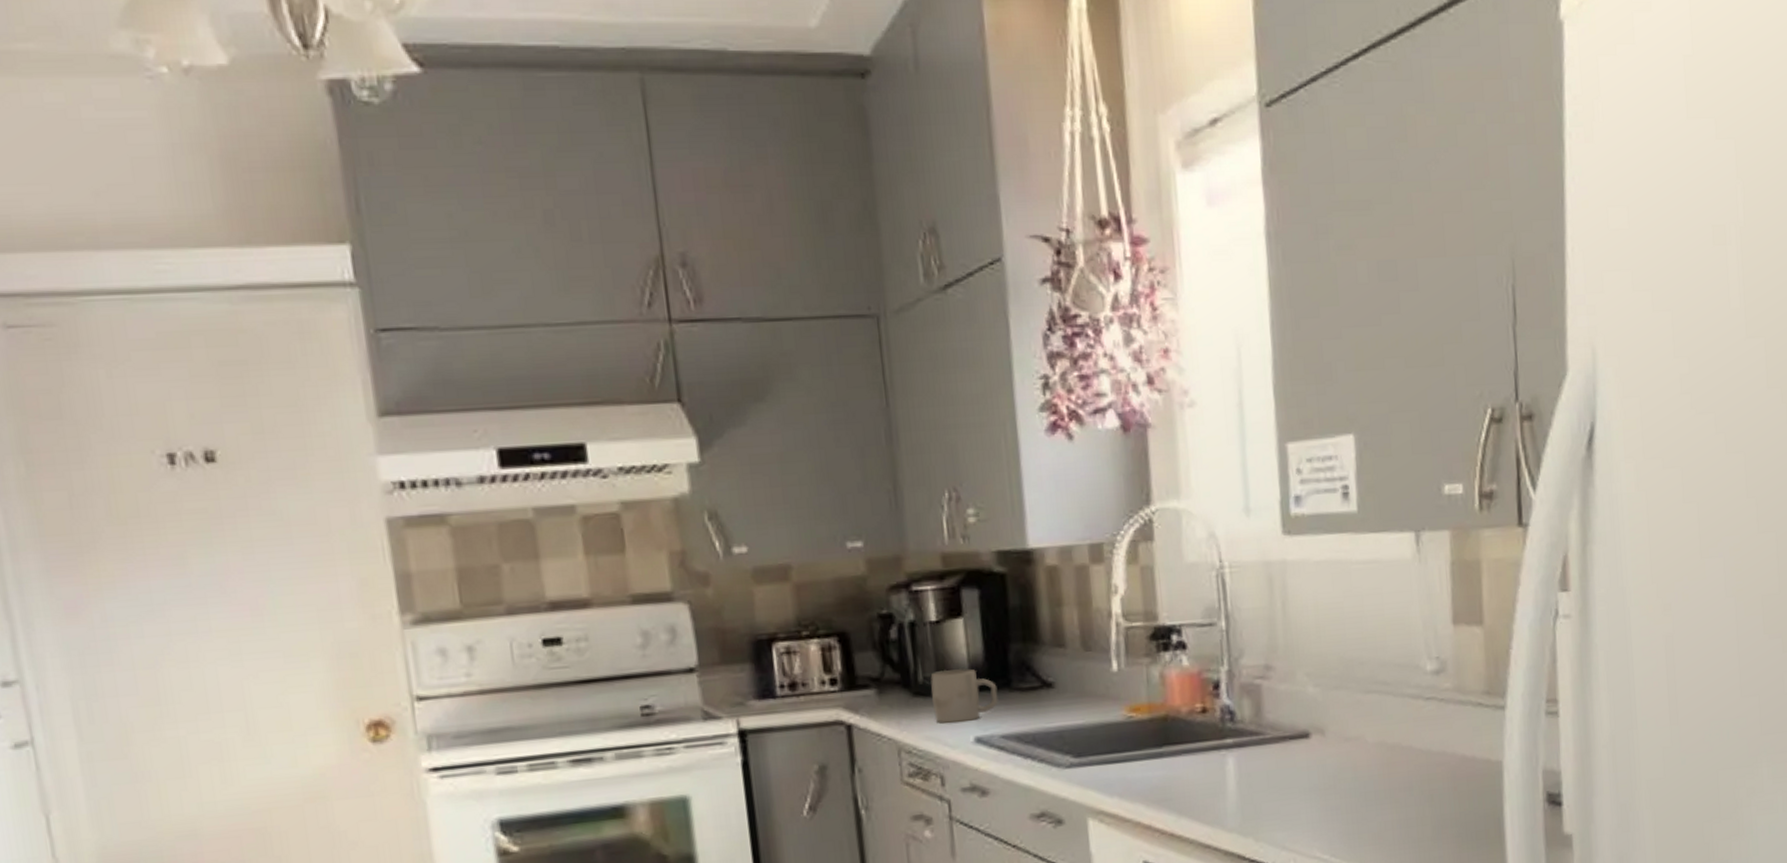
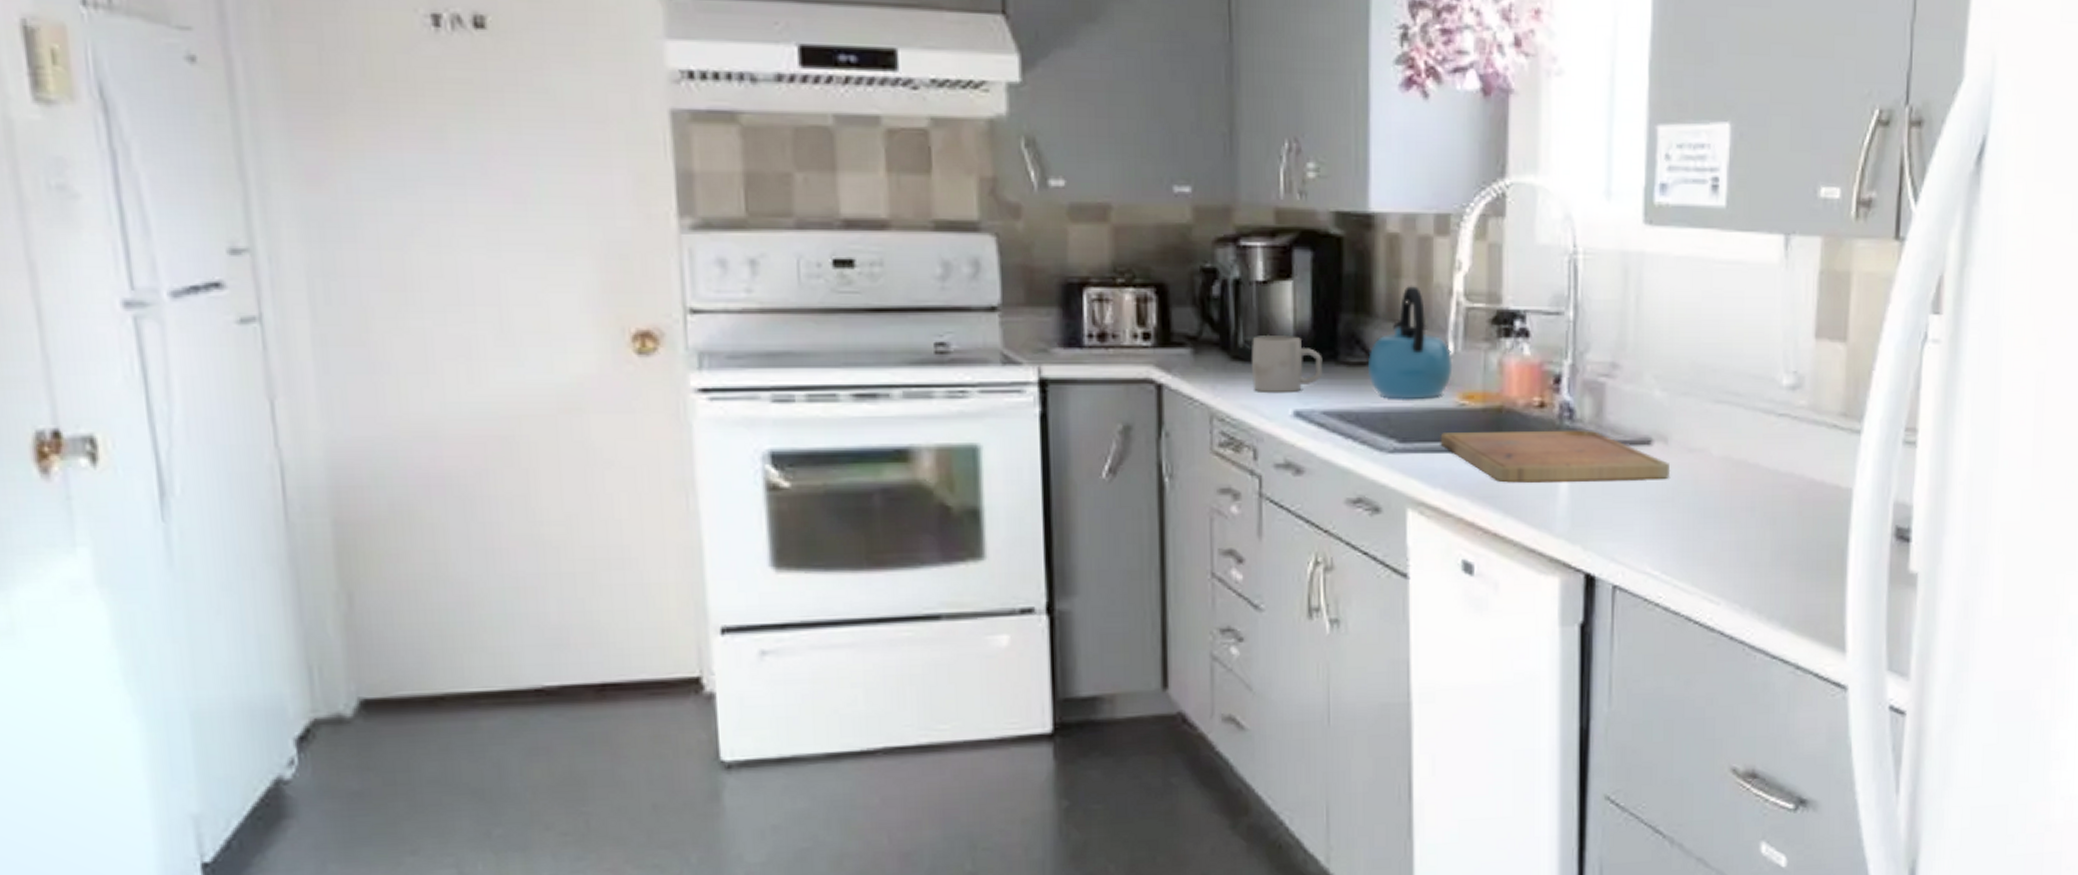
kettle: none [1039,611,1118,718] -> present [1367,285,1453,400]
cutting board: none [1112,729,1330,785] -> present [1440,430,1671,483]

